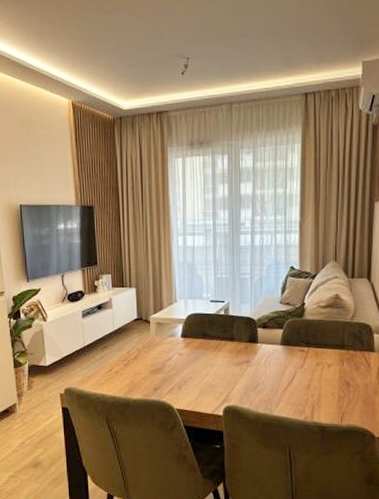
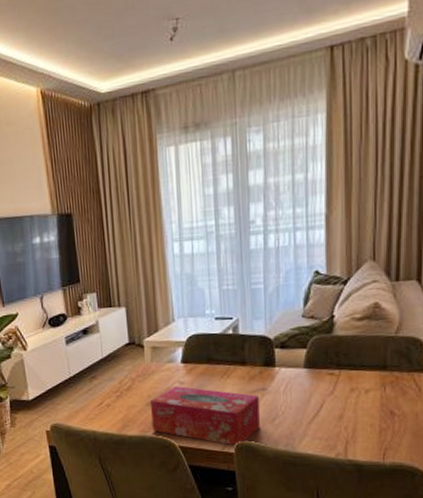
tissue box: none [153,357,244,410] -> present [149,386,260,447]

